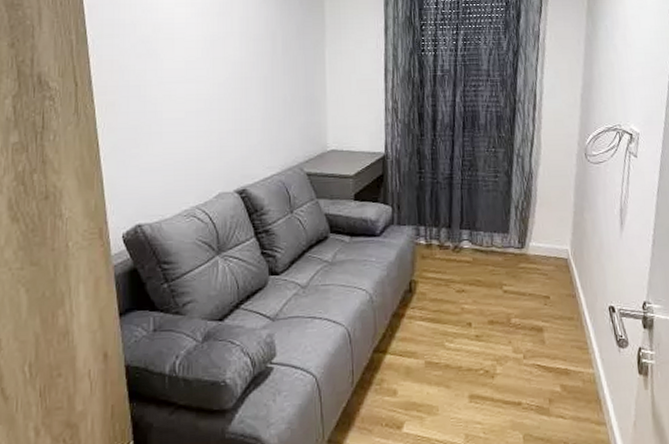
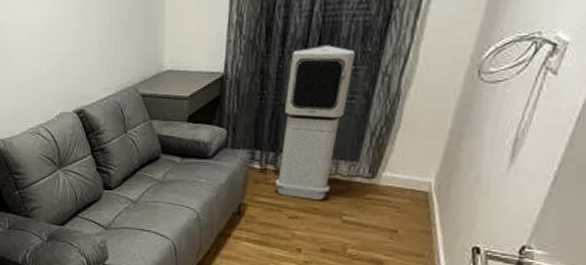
air purifier: none [440,130,494,272] -> present [275,45,355,199]

